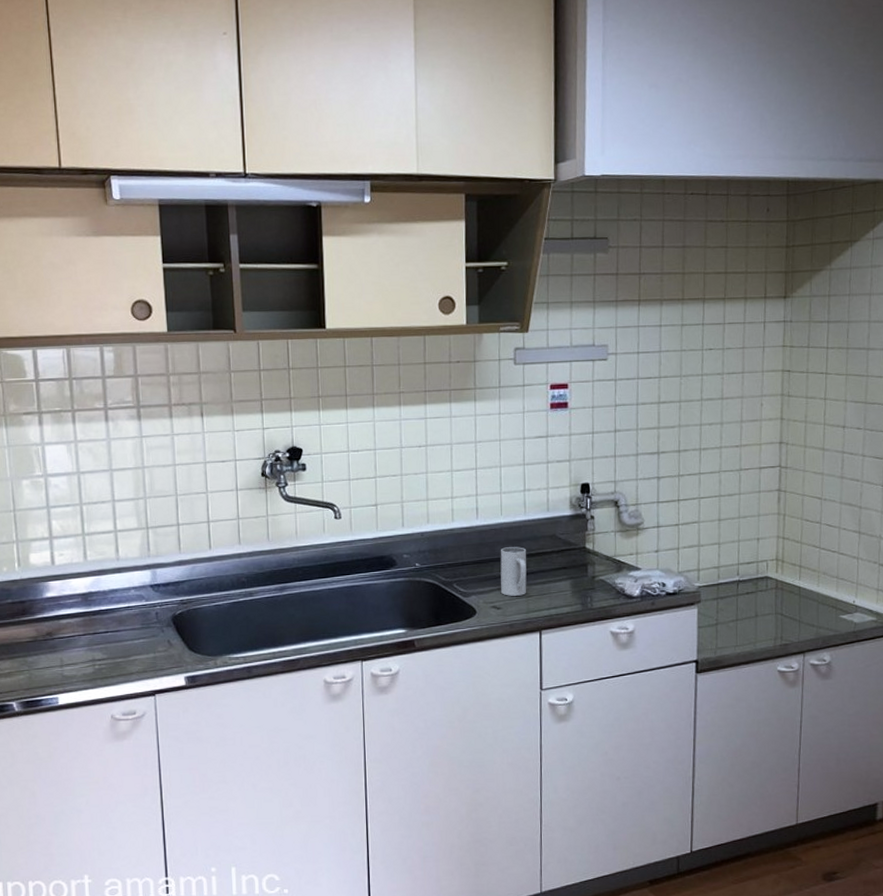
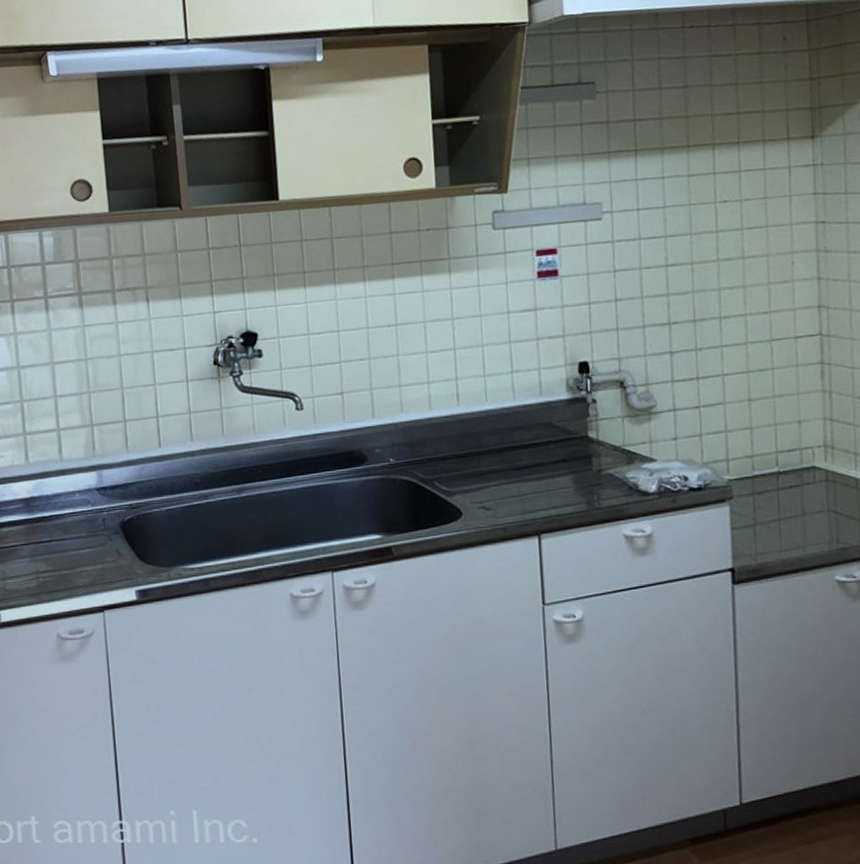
mug: present [500,547,527,596] -> none [487,437,521,495]

